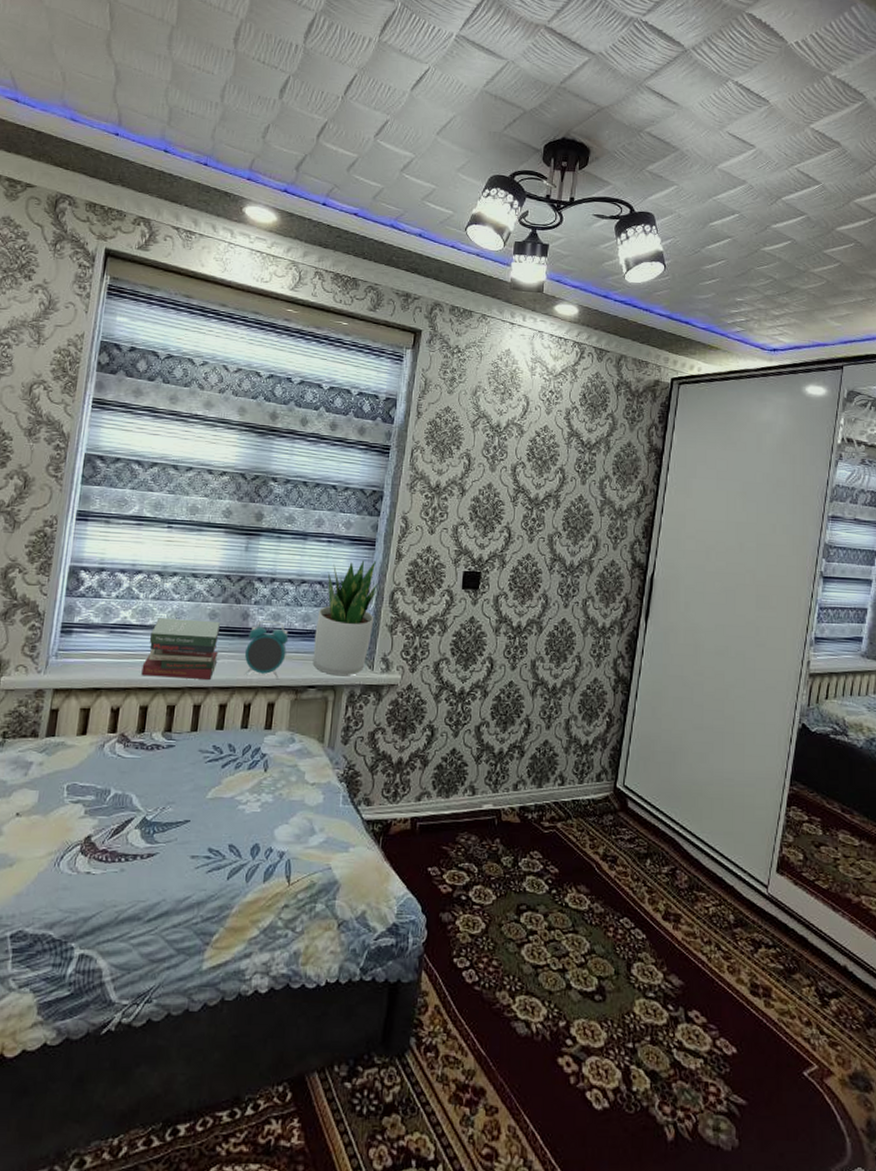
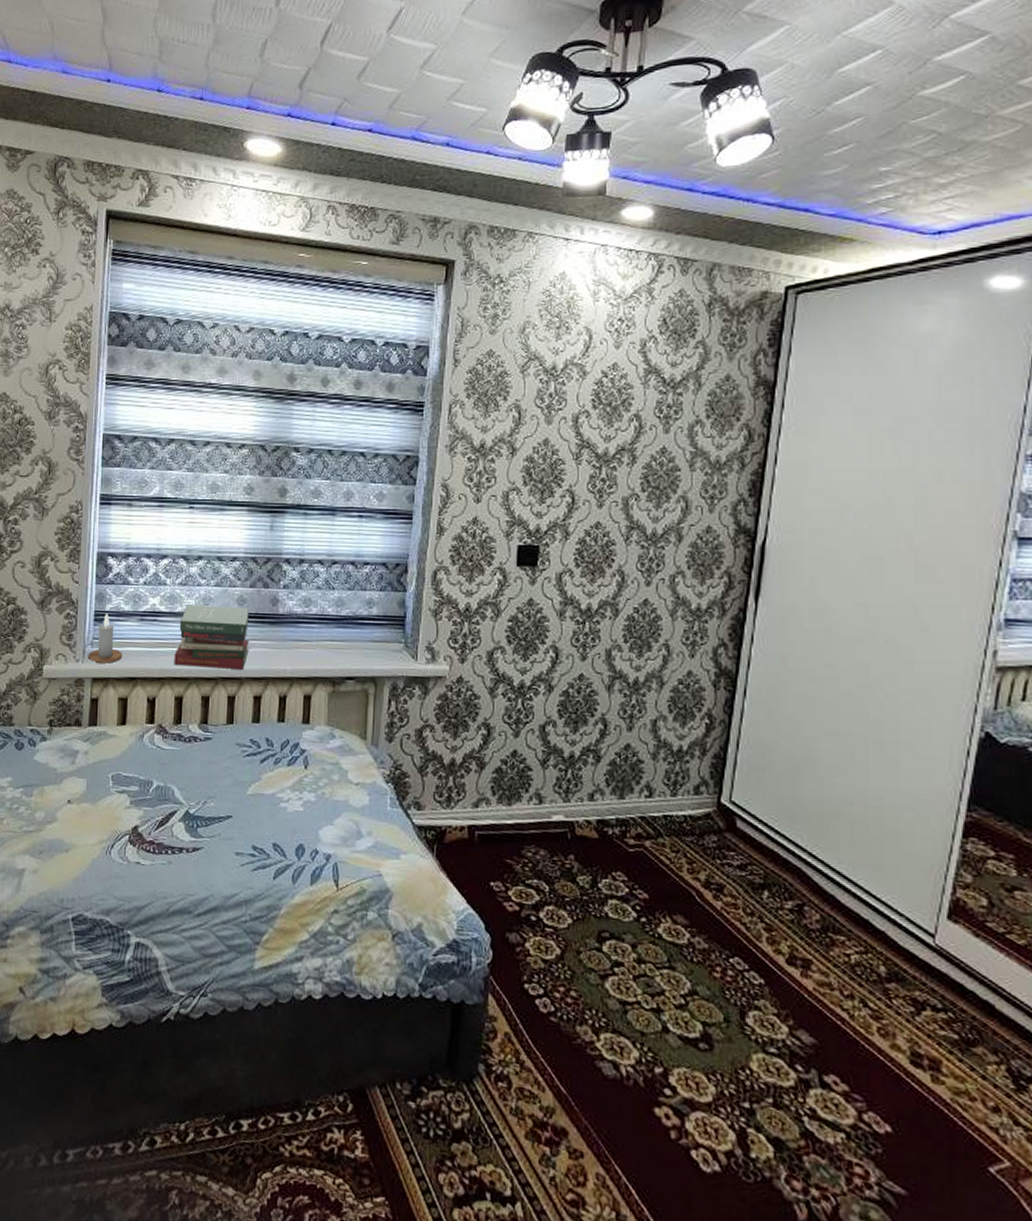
candle: none [51,626,89,674] -> present [88,614,123,663]
alarm clock: present [244,620,289,679] -> none [276,606,322,669]
planter: present [312,560,381,677] -> none [349,536,421,667]

